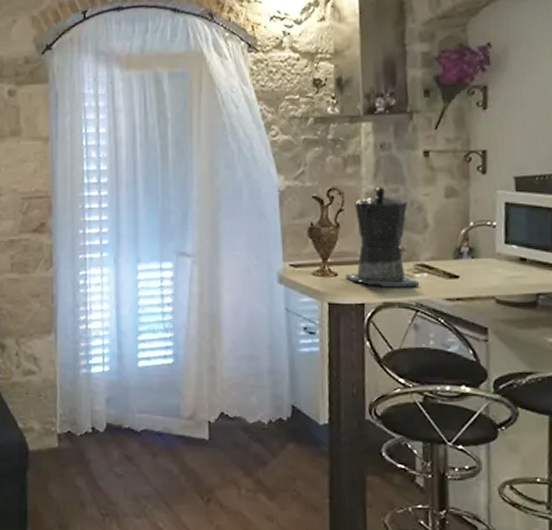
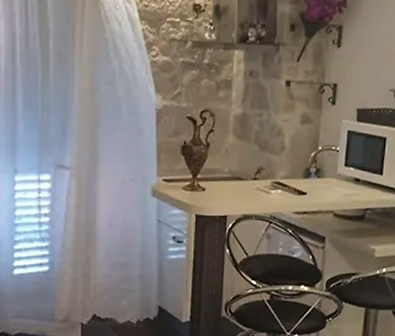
coffee maker: present [345,187,420,288] -> none [212,111,275,202]

